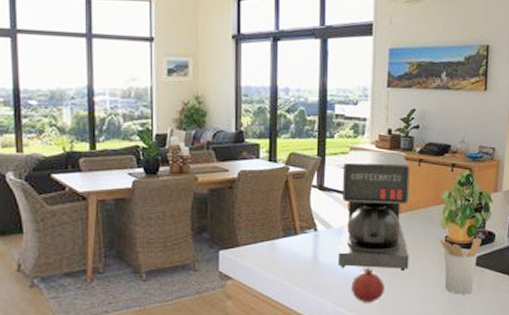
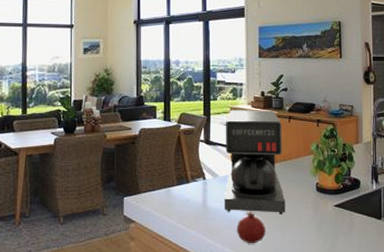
utensil holder: present [439,237,482,294] -> none [311,183,349,236]

